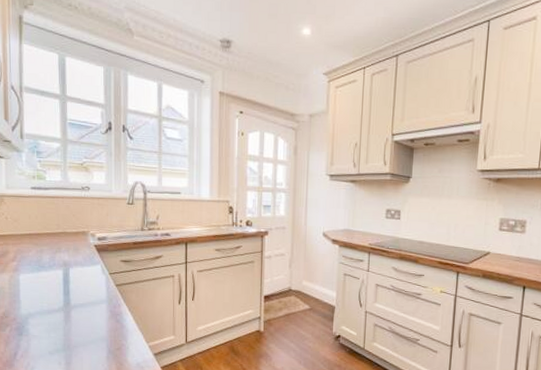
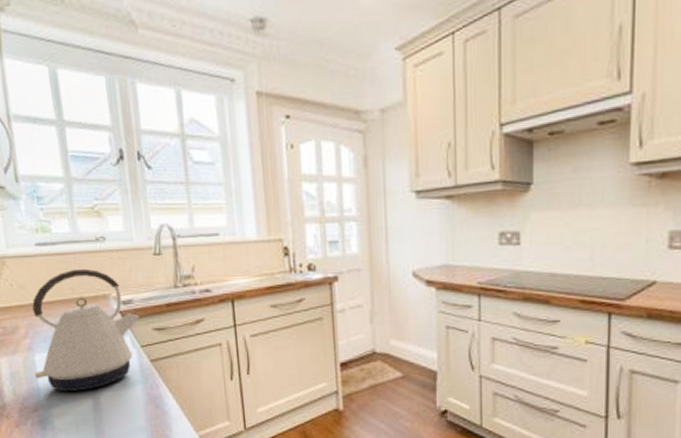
kettle: none [17,209,111,306] -> present [32,268,139,391]

